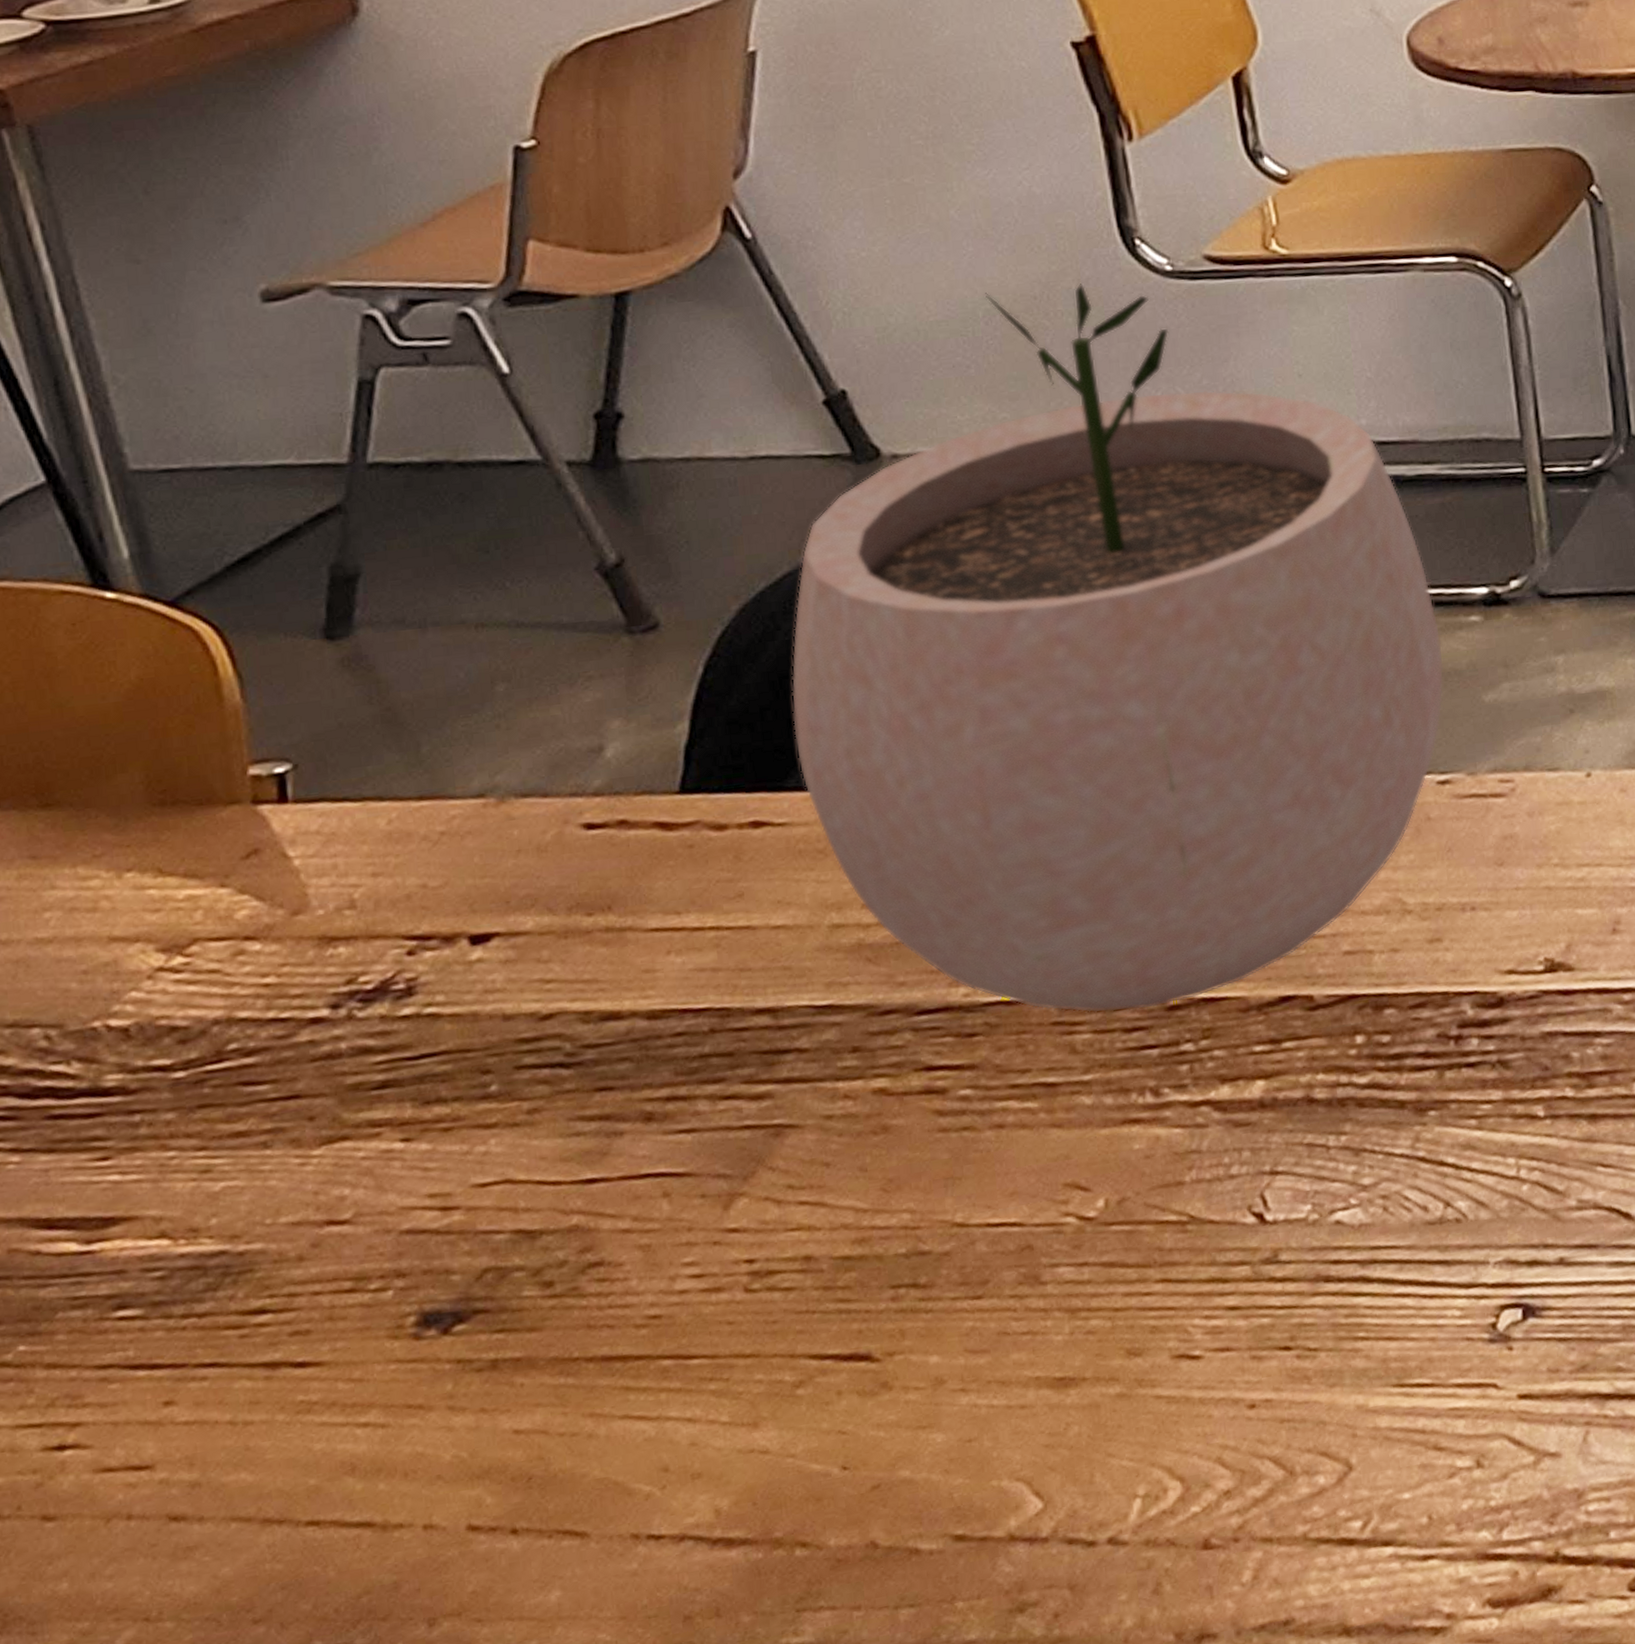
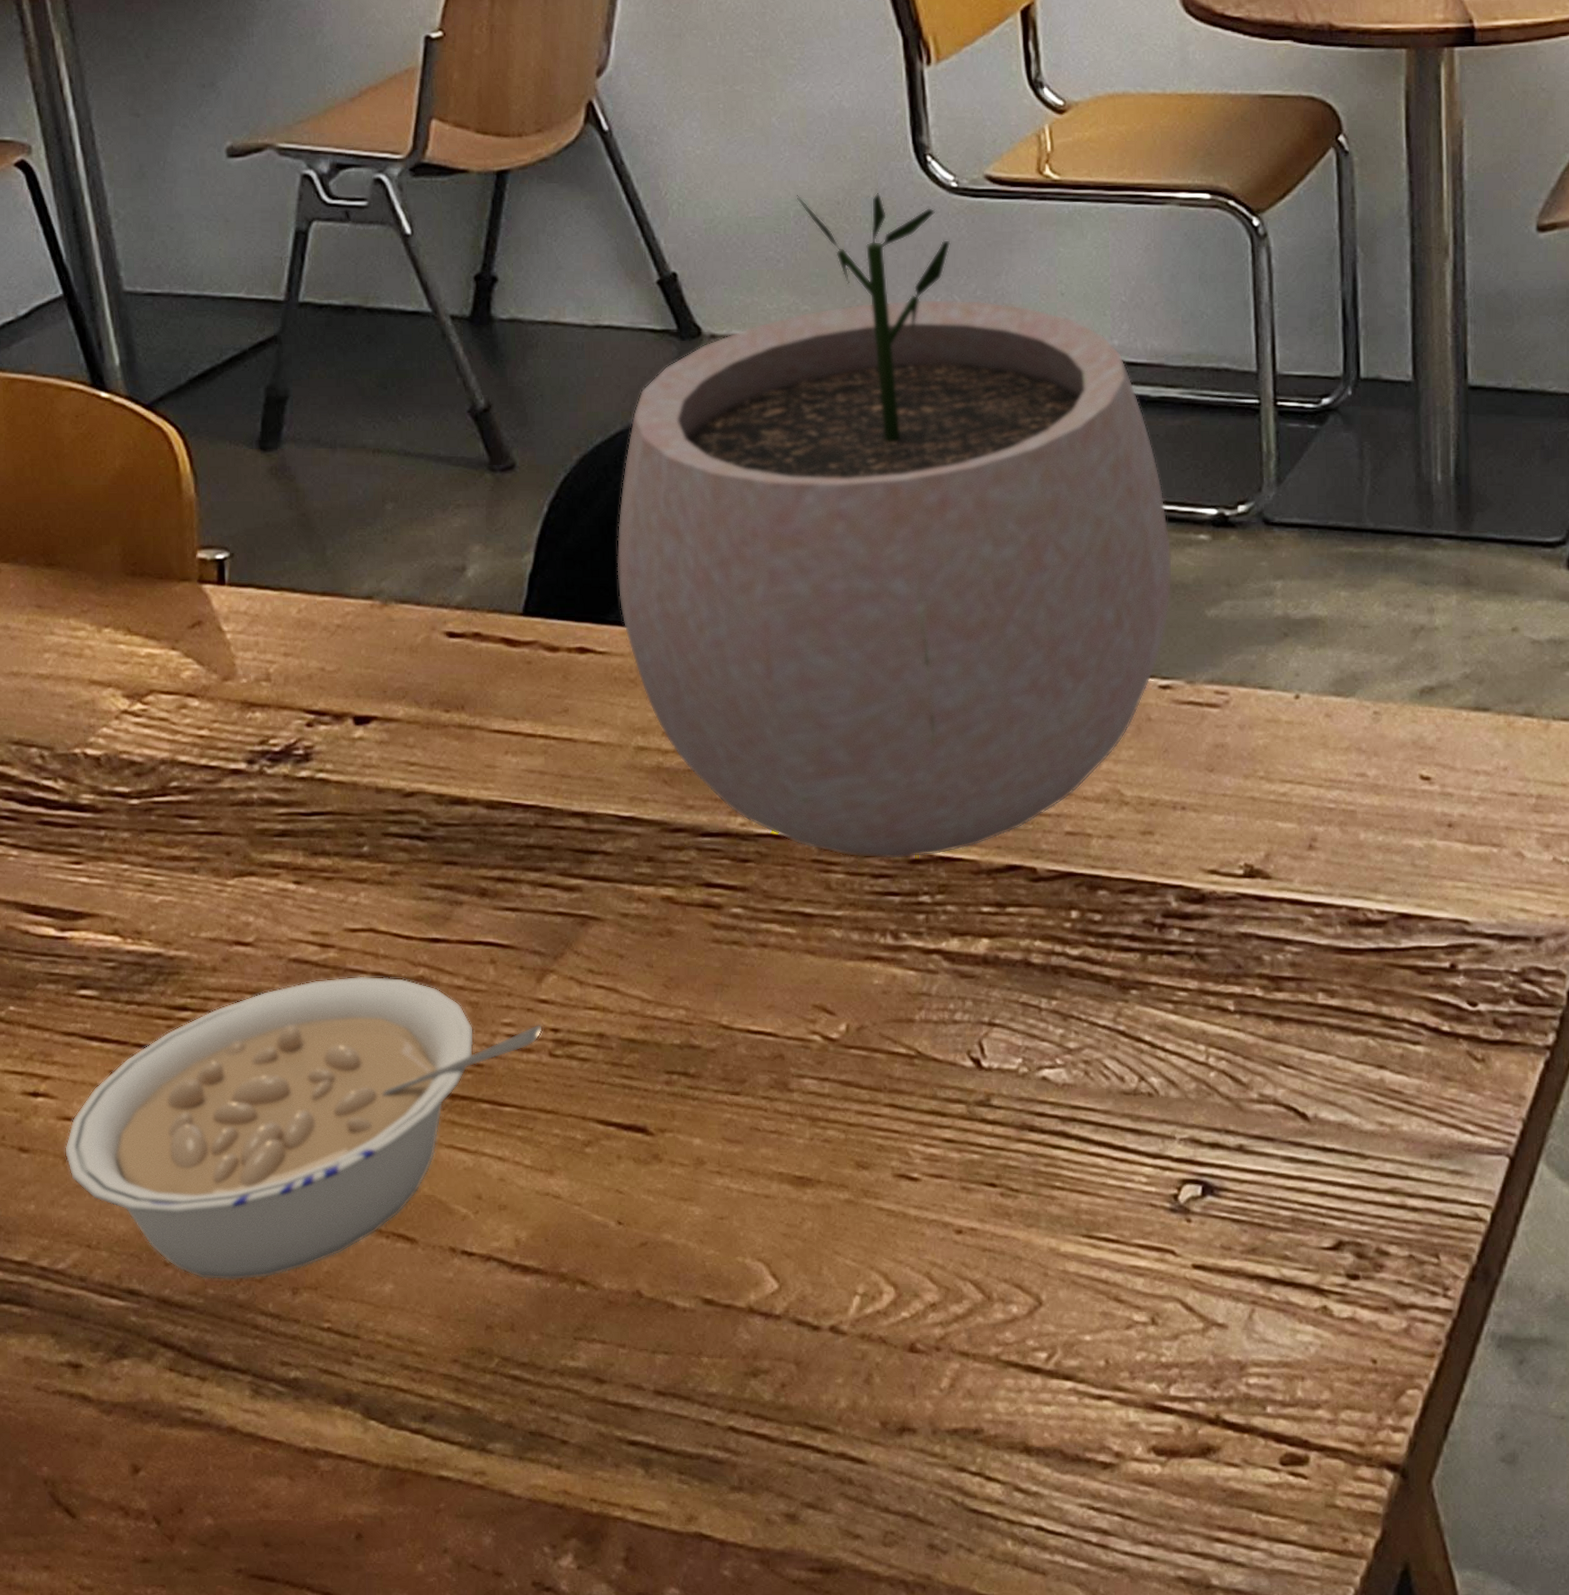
legume: none [105,1231,734,1631] -> present [64,976,543,1281]

